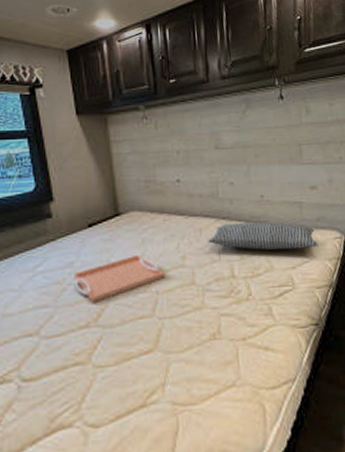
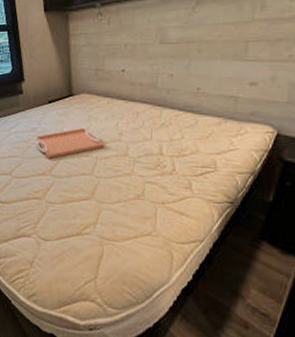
pillow: present [208,222,318,251] -> none [143,110,248,139]

